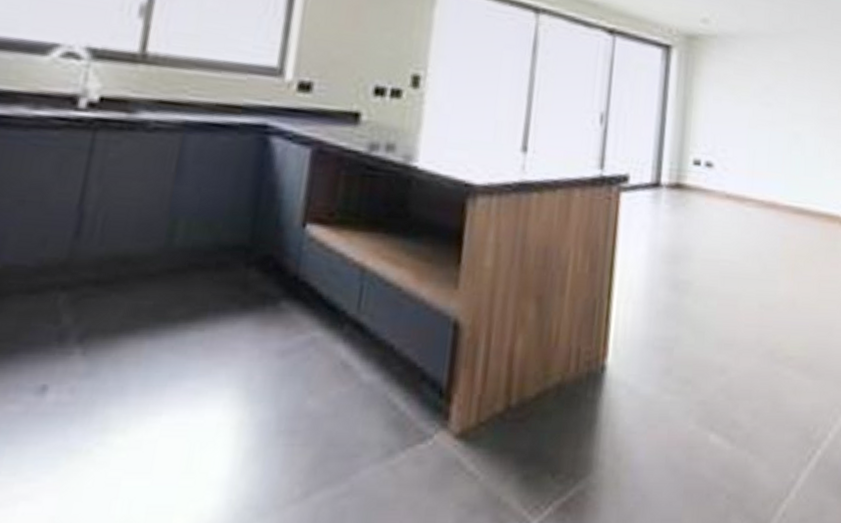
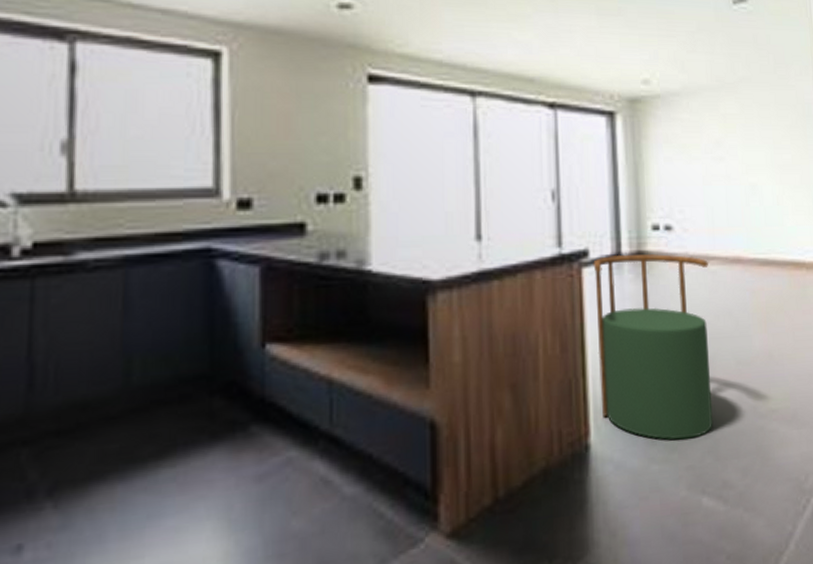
stool: none [622,184,744,374] -> present [593,253,713,441]

